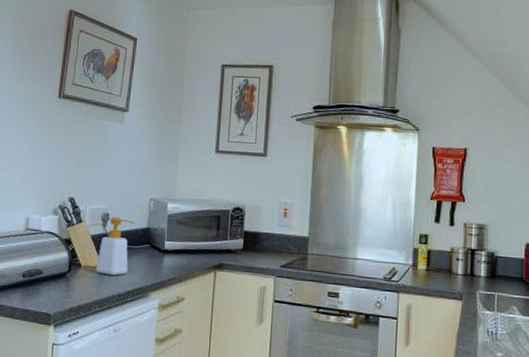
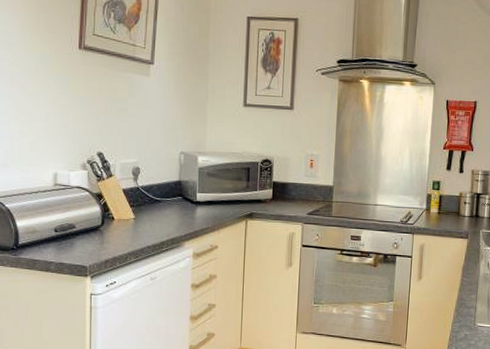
soap bottle: present [95,216,135,276] -> none [129,170,166,227]

